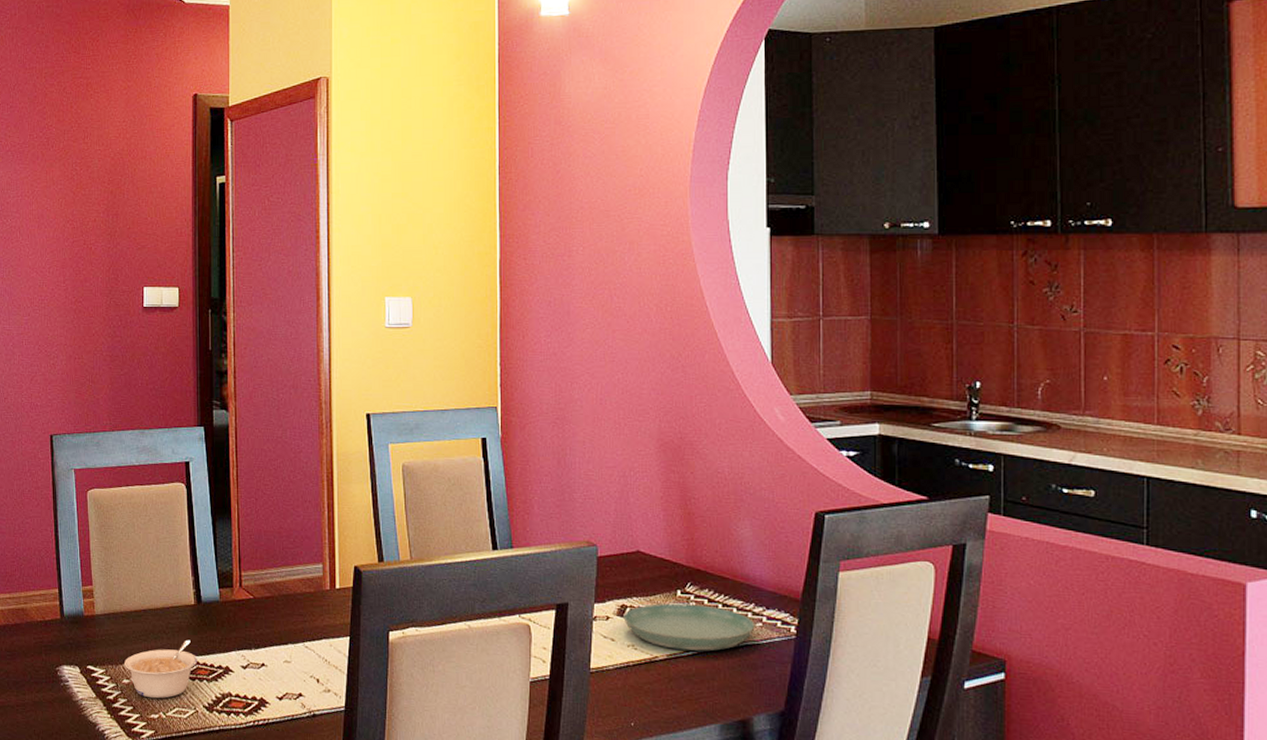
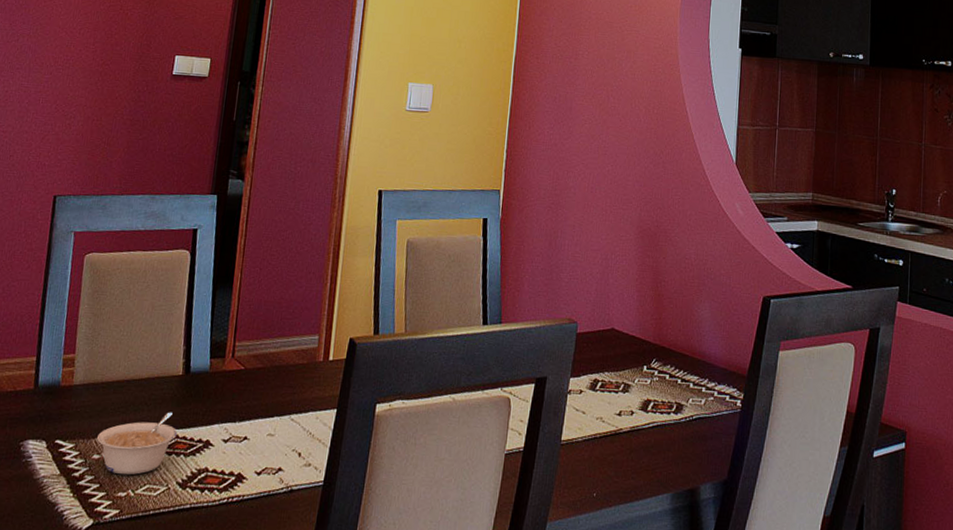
saucer: present [623,603,755,651] -> none [595,378,708,424]

